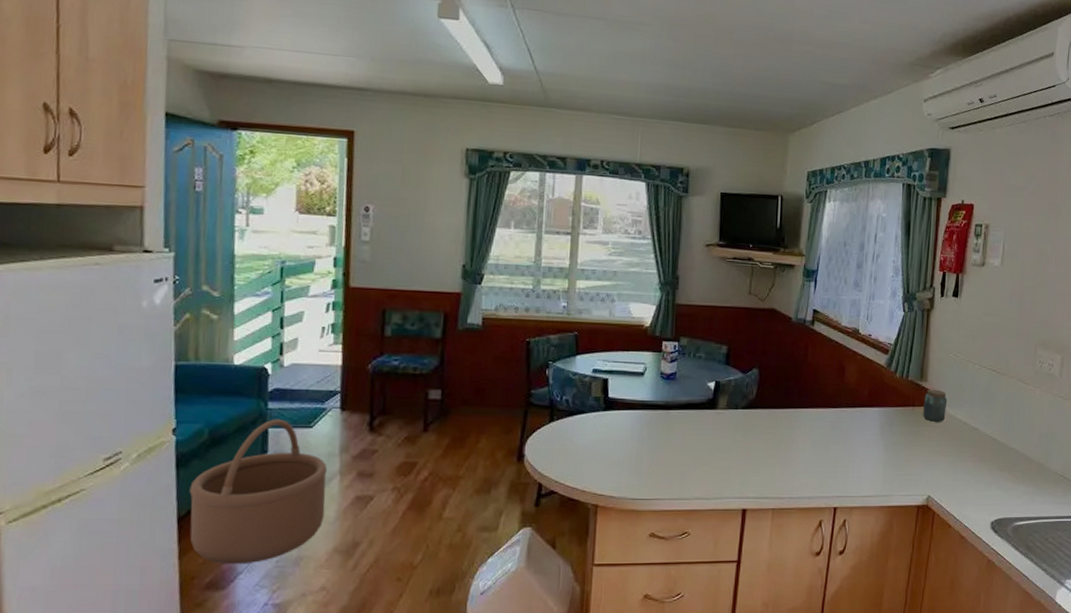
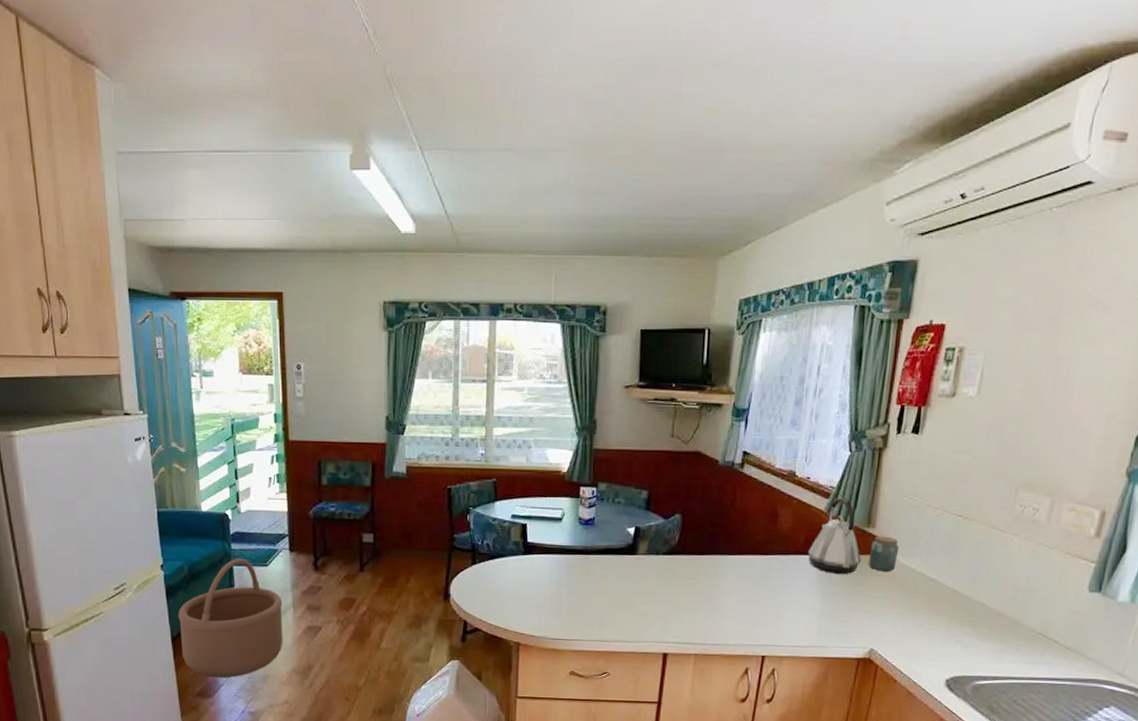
kettle: none [872,353,917,426] -> present [808,497,861,575]

